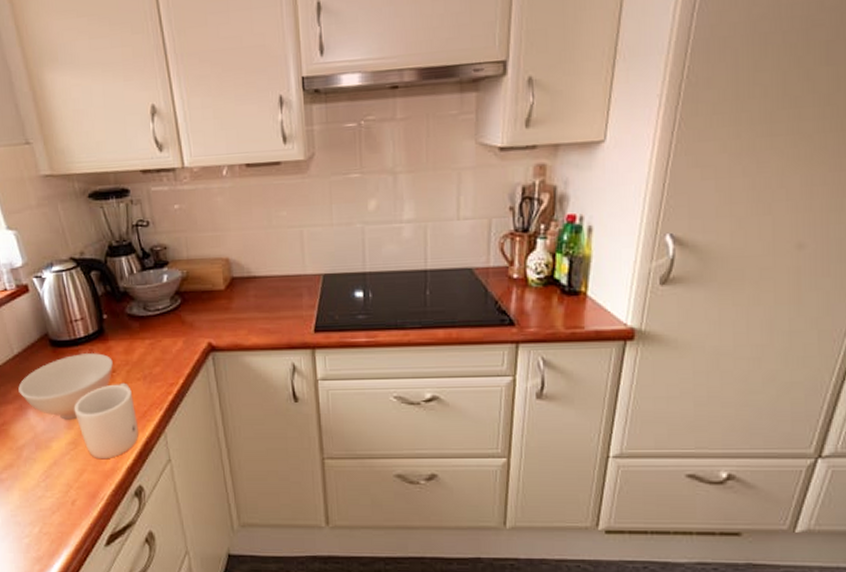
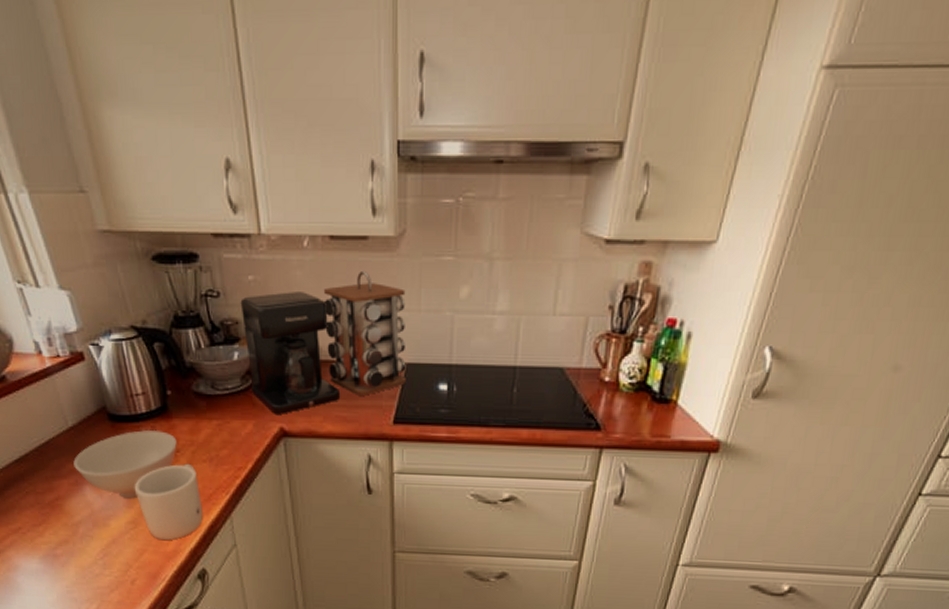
coffee maker: none [168,216,264,330] -> present [240,292,341,414]
spice rack: none [242,192,324,308] -> present [323,270,406,396]

